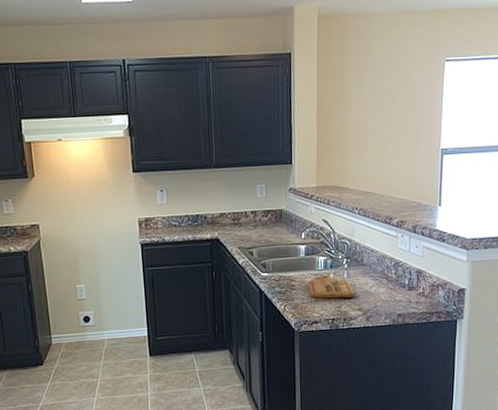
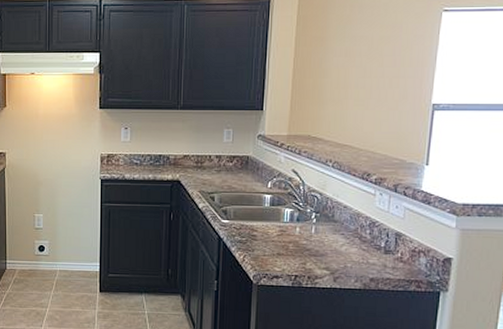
cutting board: present [307,275,355,299] -> none [270,228,322,255]

